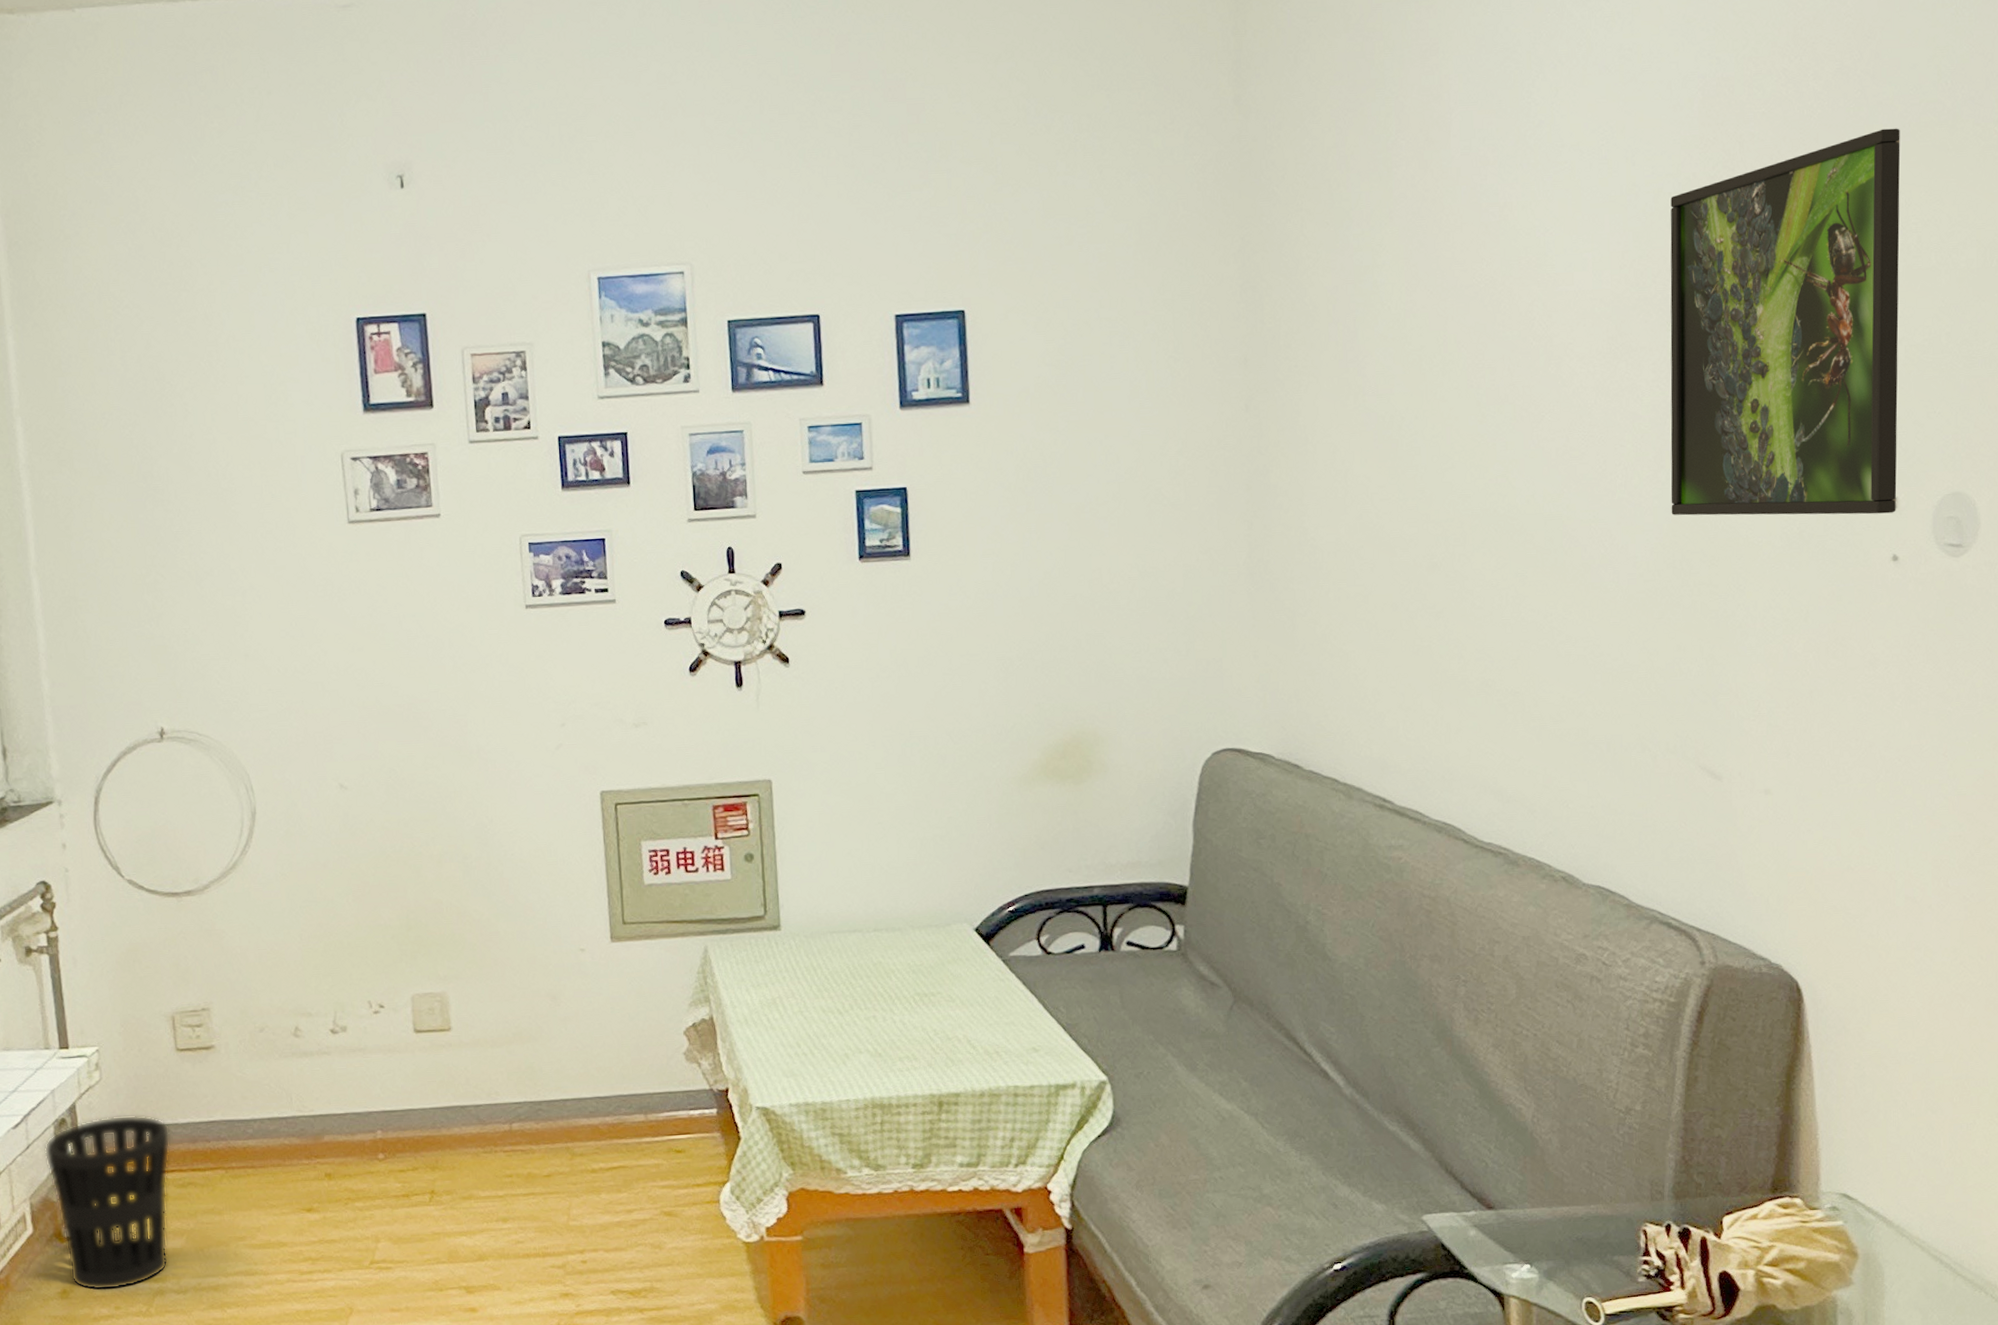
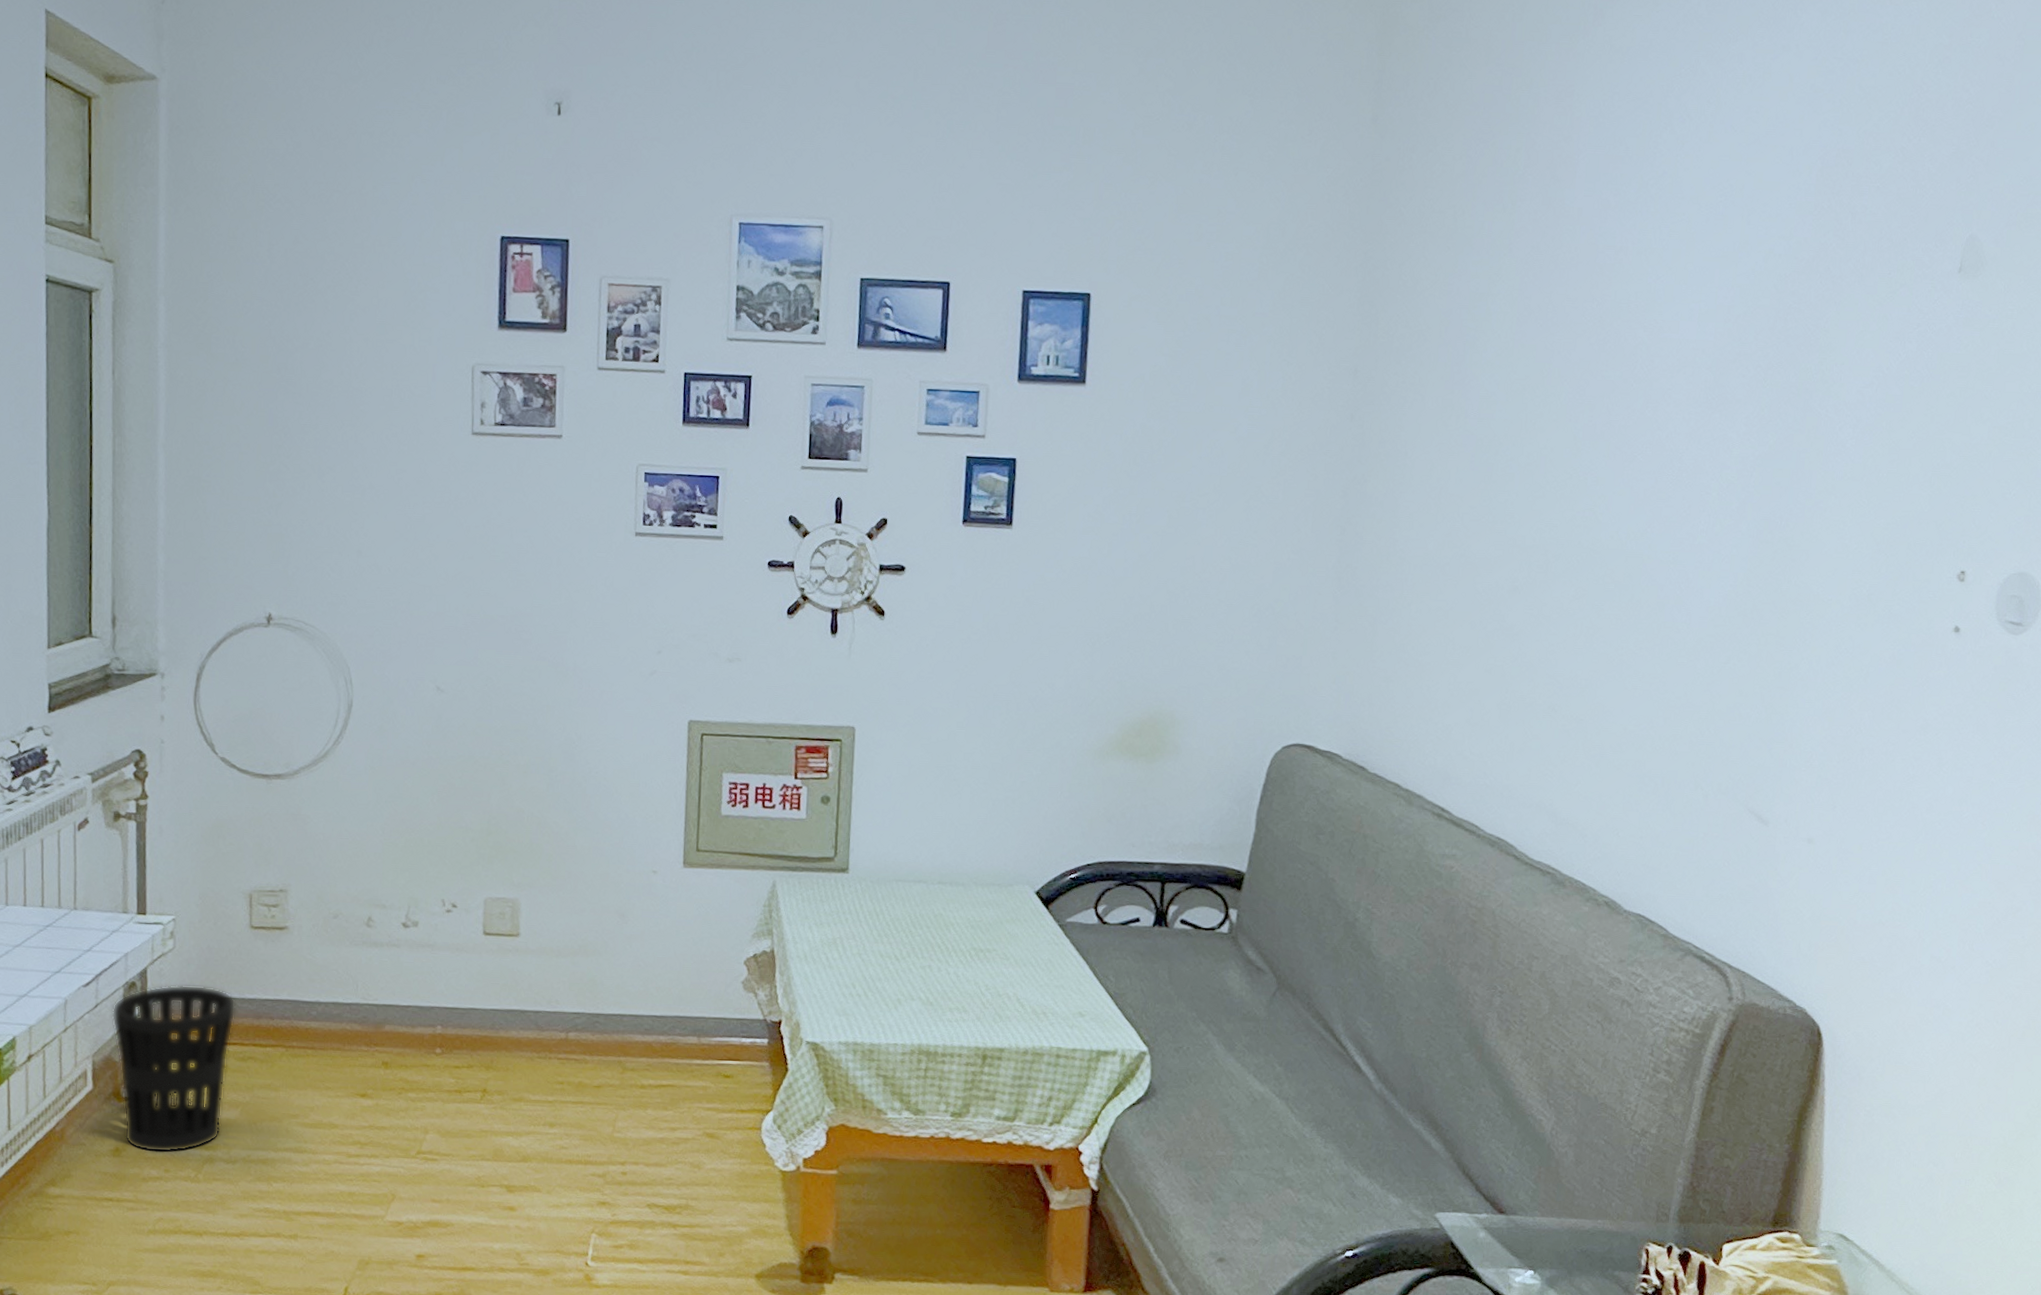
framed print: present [1670,128,1901,516] -> none [1748,215,2007,586]

